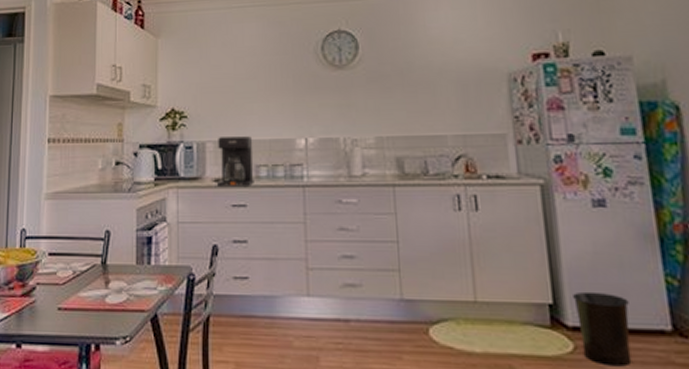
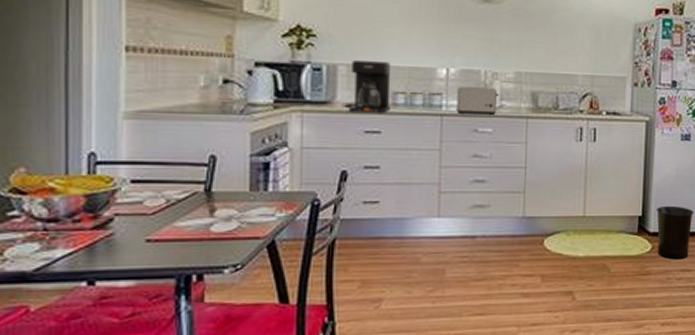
toaster: none [317,155,361,186] -> present [457,87,500,116]

